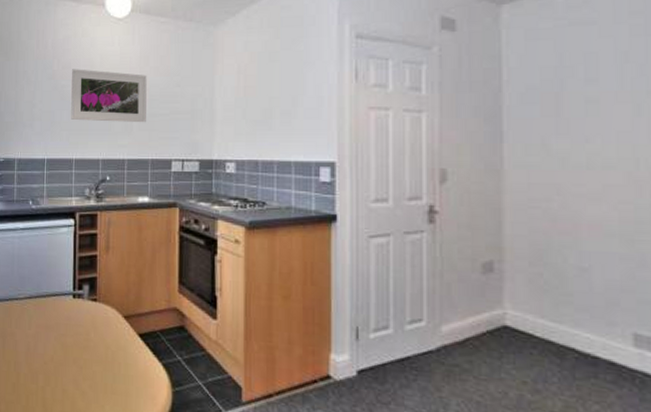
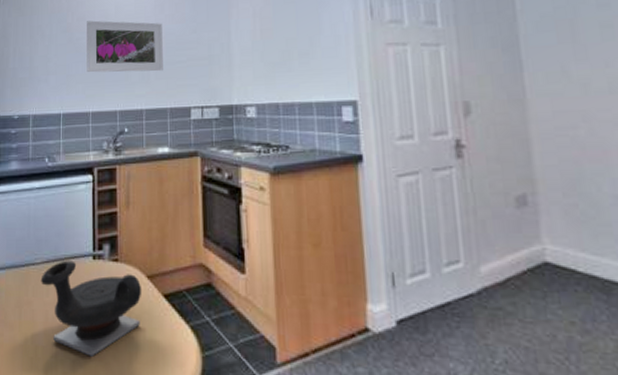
teapot: none [23,297,119,386] -> present [40,260,142,357]

